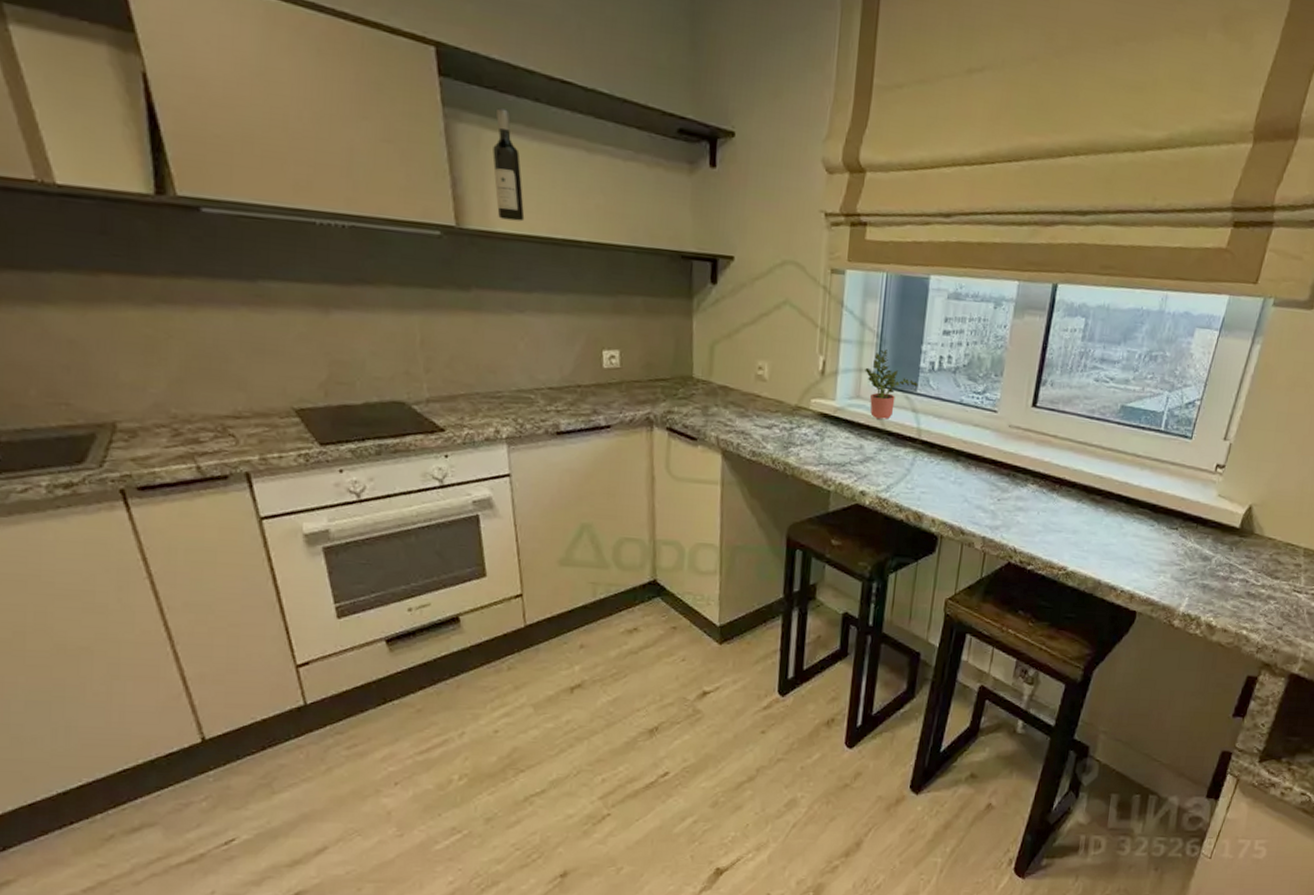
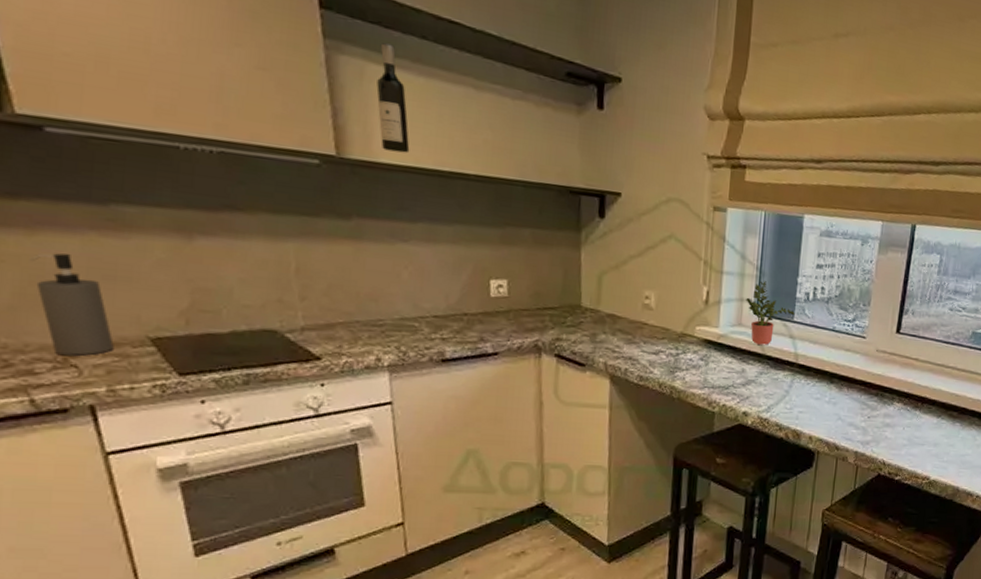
soap dispenser: none [192,328,264,426] -> present [29,253,114,356]

